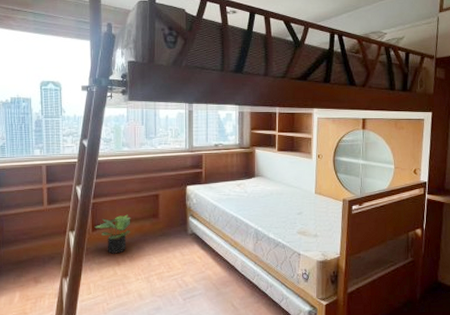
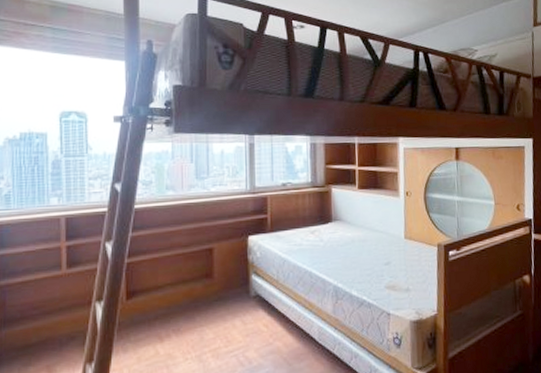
potted plant: present [94,214,131,254] -> none [129,275,178,328]

